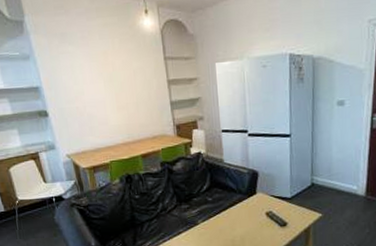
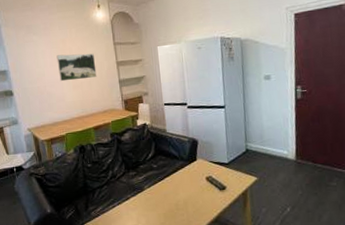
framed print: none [97,69,145,102] -> present [56,53,97,82]

